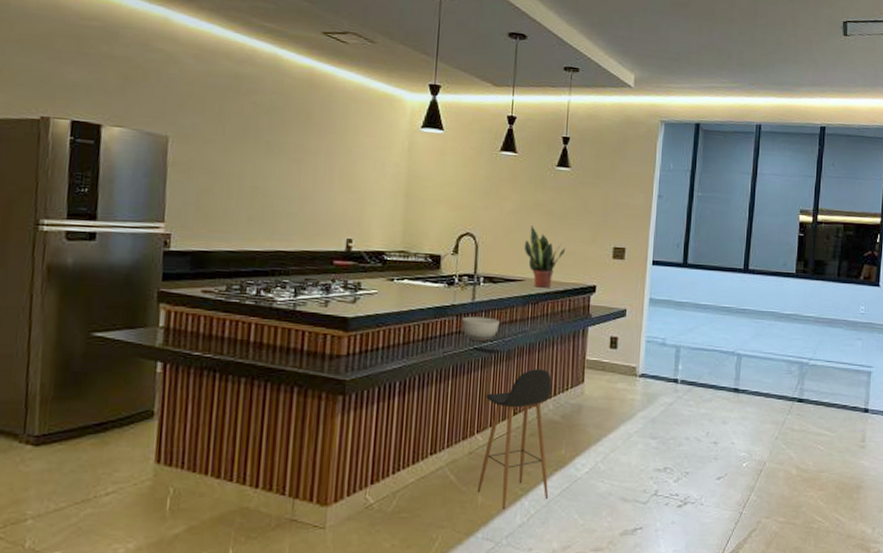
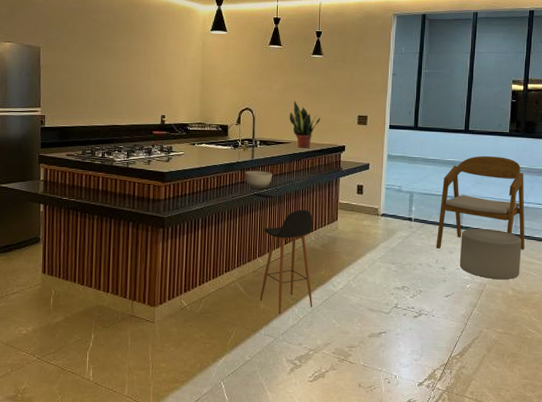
armchair: none [706,301,812,418] -> present [436,156,525,250]
pouf: none [734,391,808,456] -> present [459,228,522,280]

